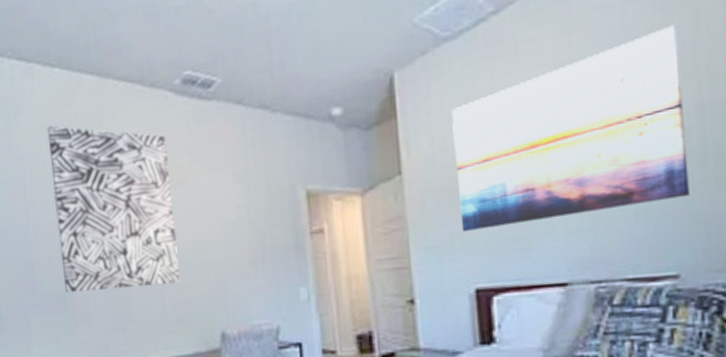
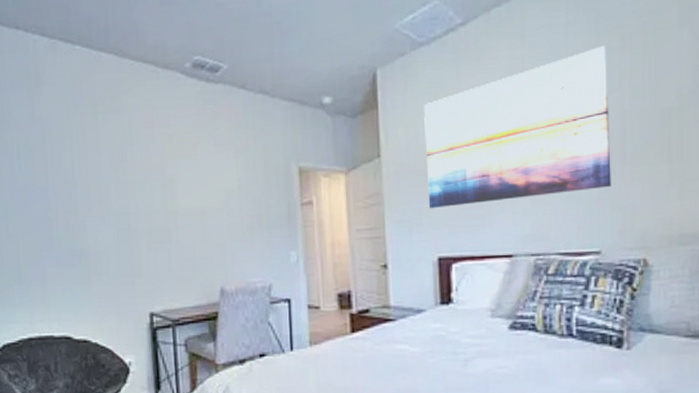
wall art: present [47,125,180,292] -> none [67,97,185,248]

